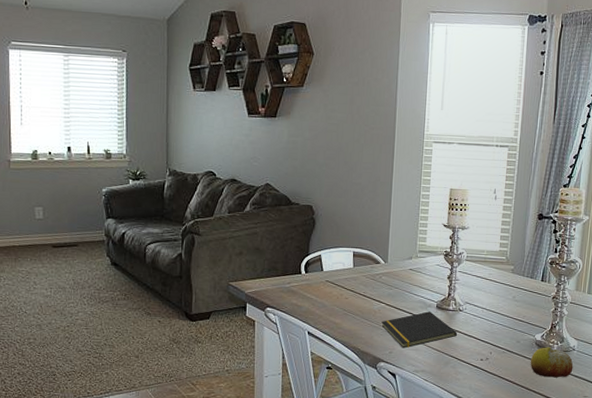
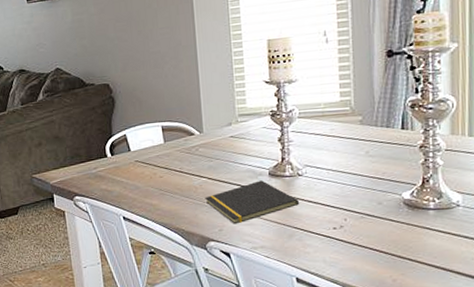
fruit: present [530,347,574,378] -> none [399,205,460,242]

